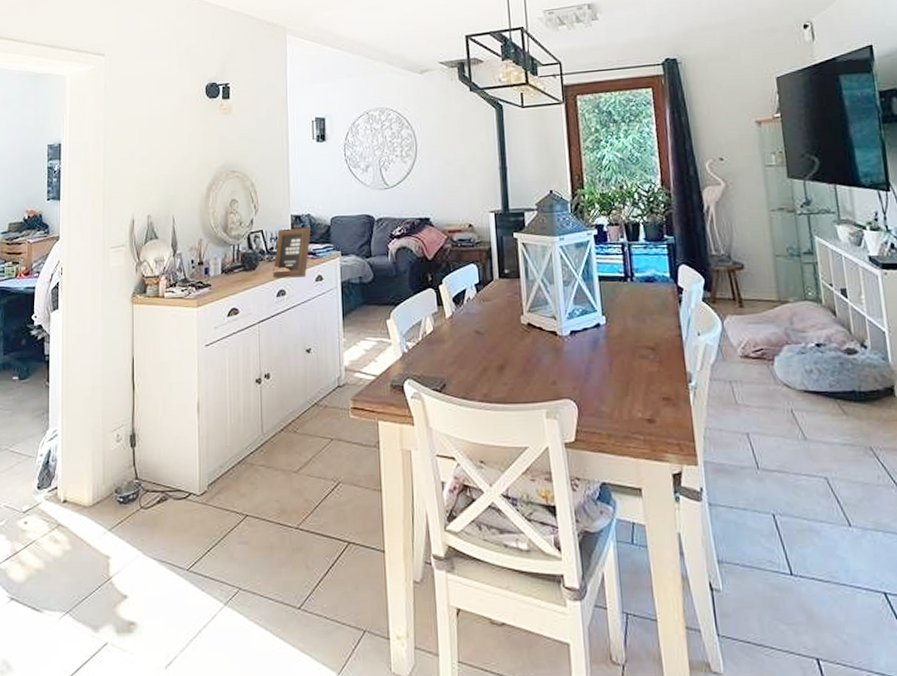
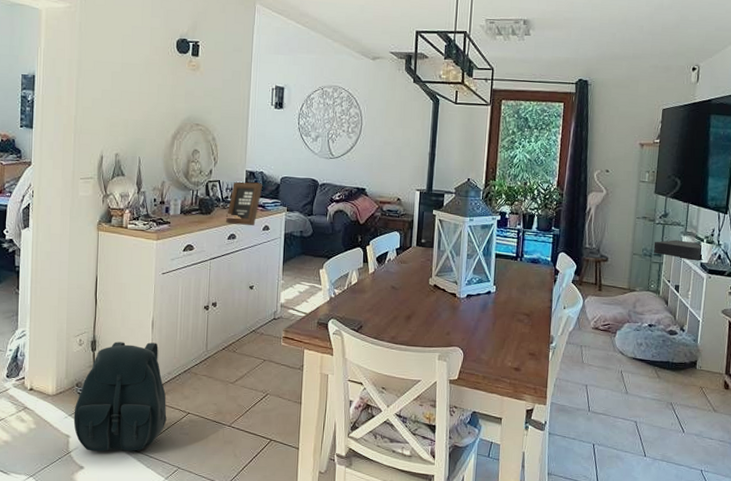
backpack: none [113,430,222,575] -> present [73,341,167,452]
game console: none [800,231,872,255] -> present [653,240,704,261]

